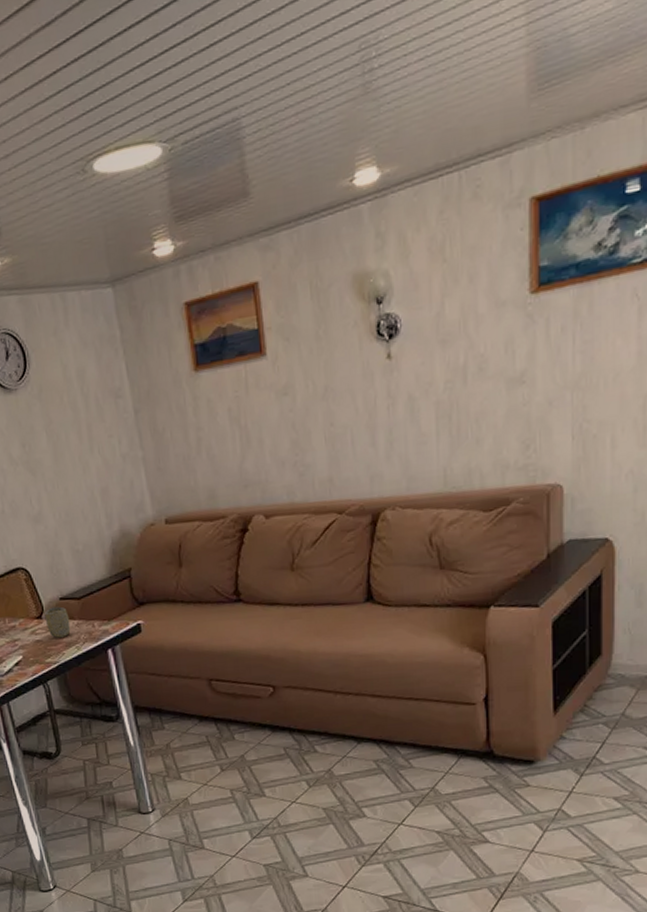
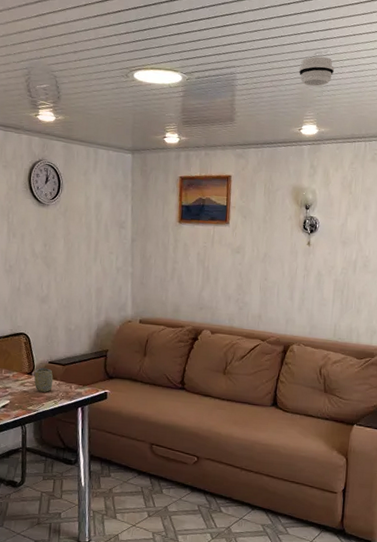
smoke detector: none [336,46,395,104] -> present [298,56,335,86]

